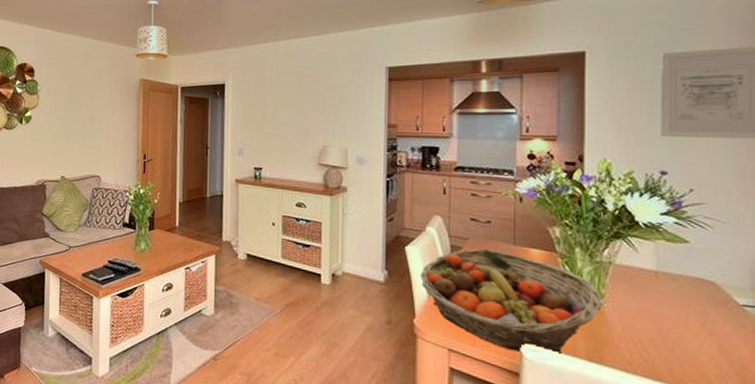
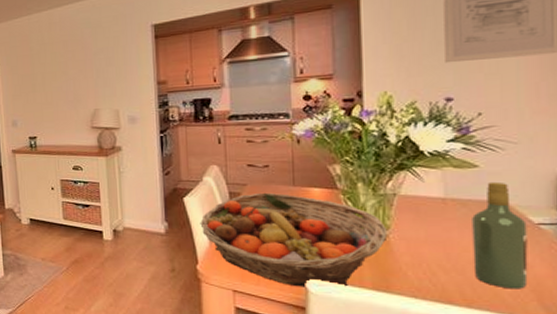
wine bottle: none [682,258,733,371] -> present [472,181,528,289]

